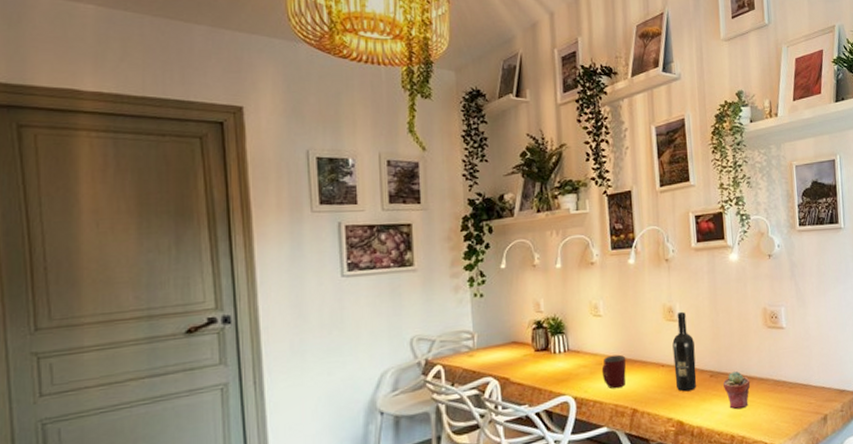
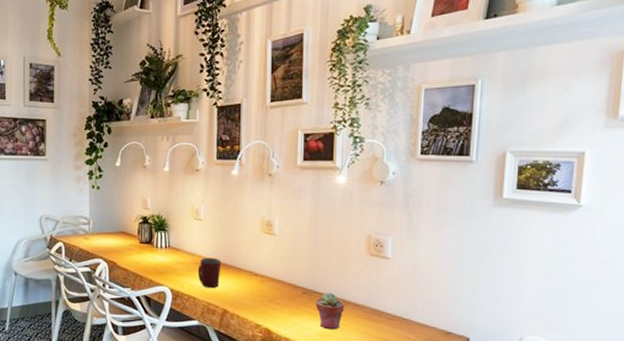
wine bottle: present [672,311,697,392] -> none [267,226,290,303]

